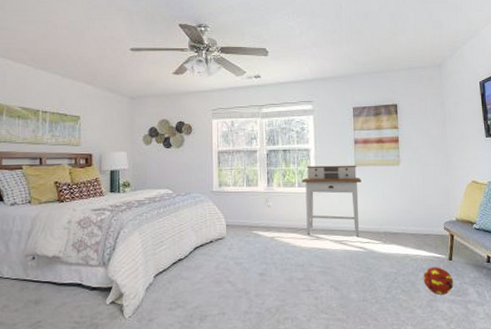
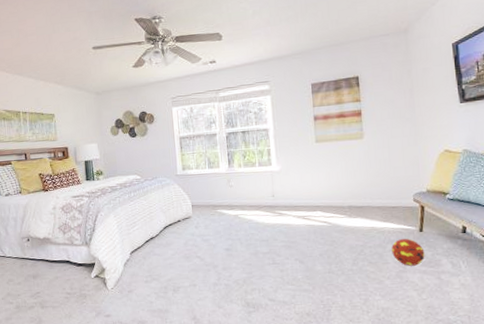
desk: present [302,165,361,237] -> none [262,141,323,212]

